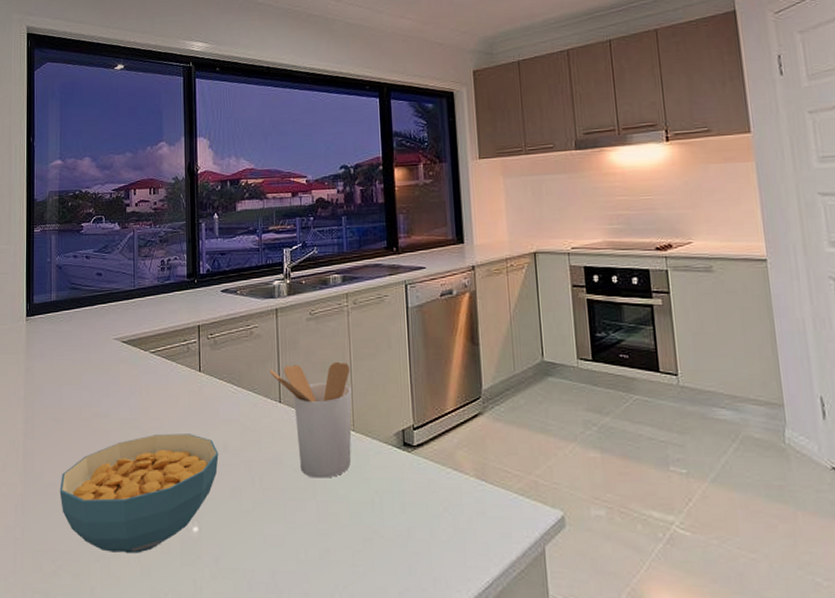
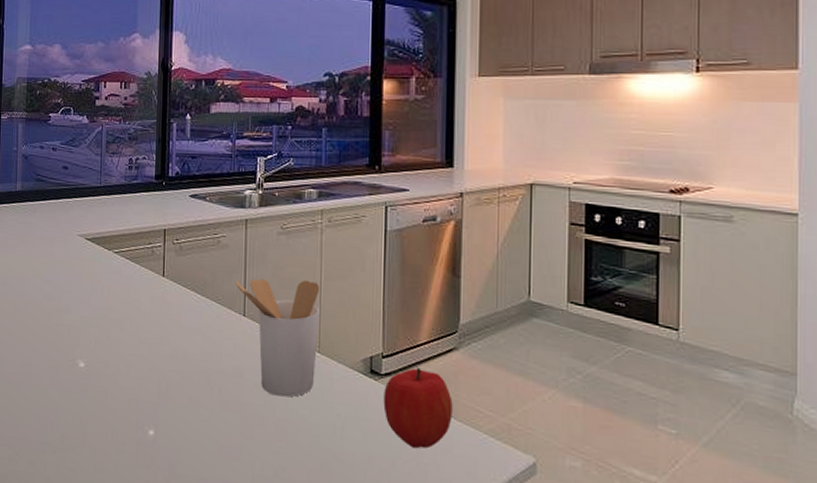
cereal bowl: present [59,433,219,553] -> none [19,335,178,449]
fruit: none [417,435,484,516] -> present [383,367,453,449]

